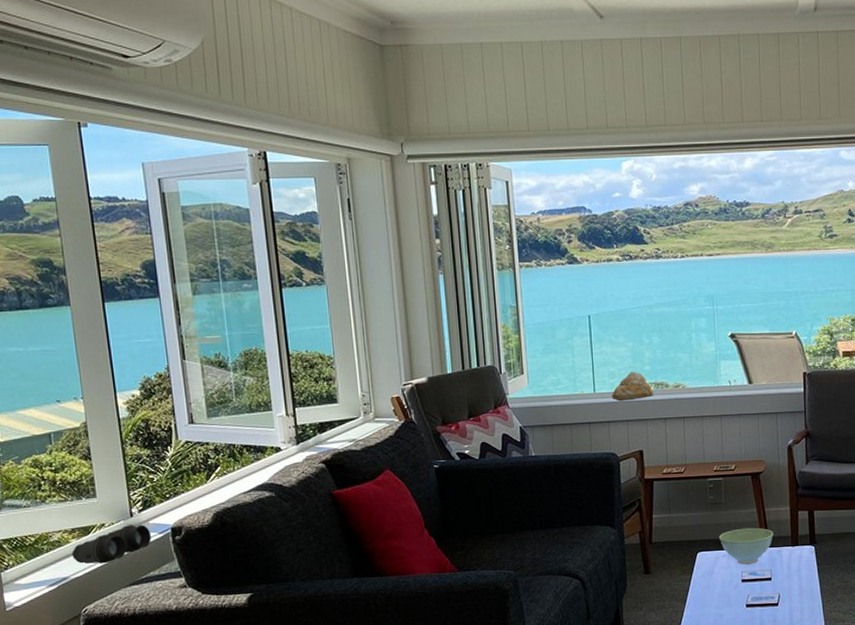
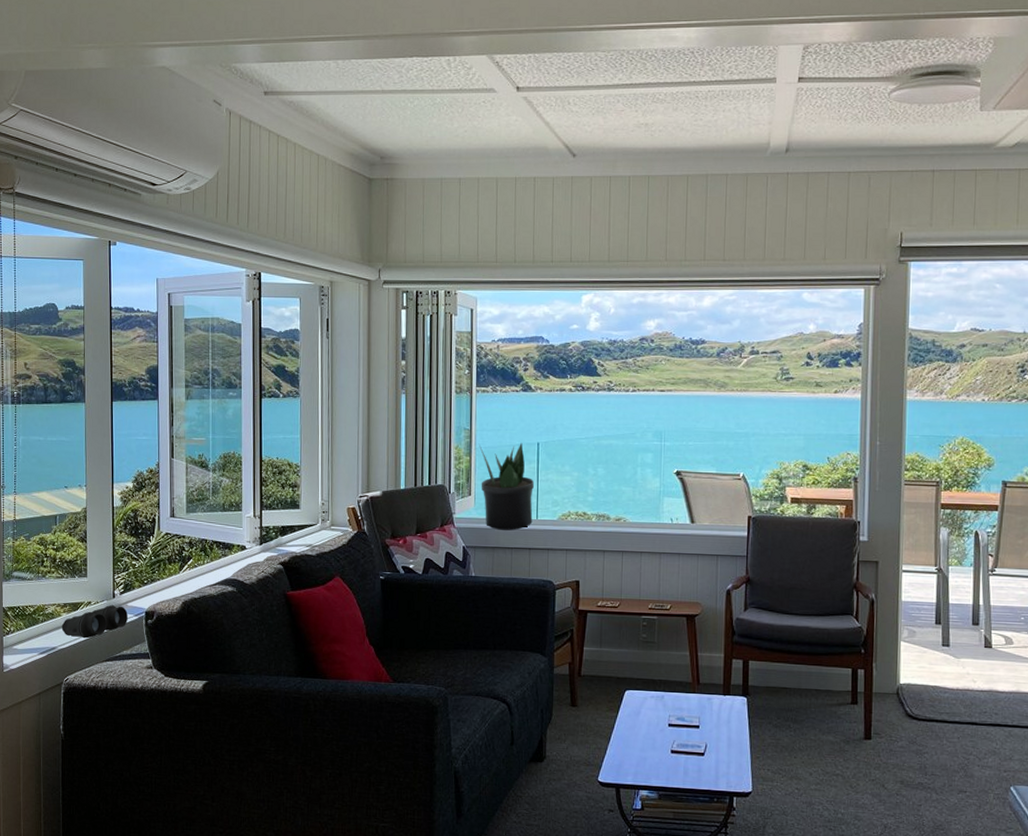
planter: none [528,316,590,408] -> present [479,442,534,531]
seashell: present [611,371,654,402] -> none [553,501,595,530]
bowl: present [718,527,773,565] -> none [648,670,705,709]

